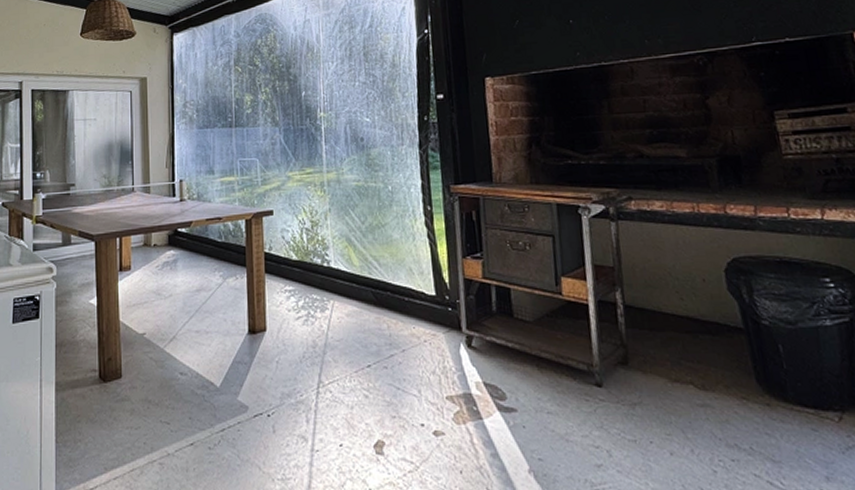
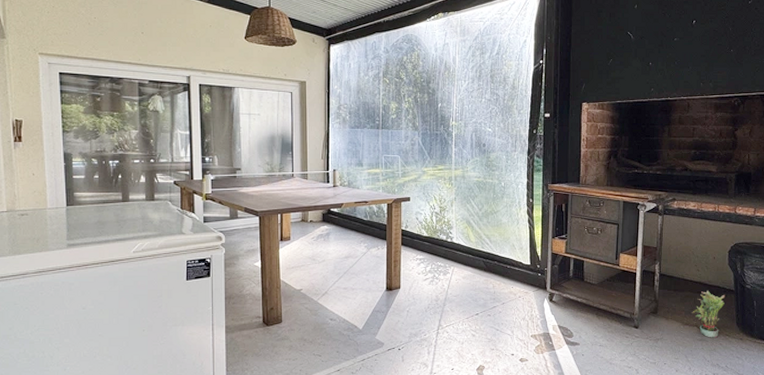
potted plant: none [682,328,732,402] -> present [692,290,726,338]

